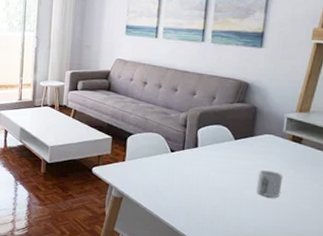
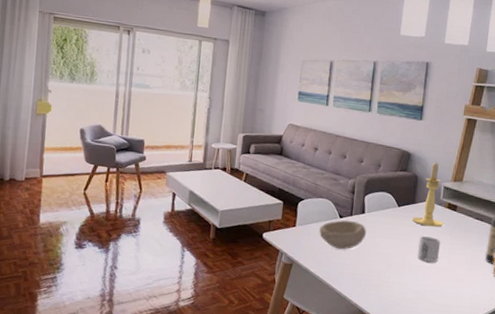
bowl: none [149,154,200,184] -> present [319,220,367,250]
candle holder: none [249,92,287,161] -> present [411,162,444,227]

